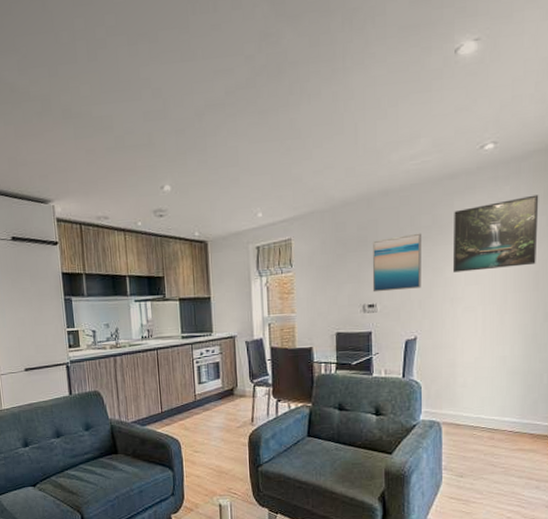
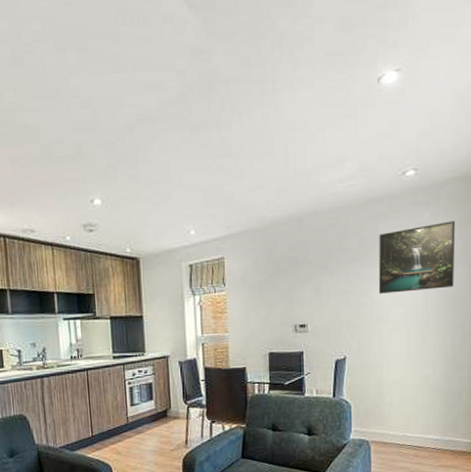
wall art: present [372,233,421,292] -> none [303,254,350,313]

